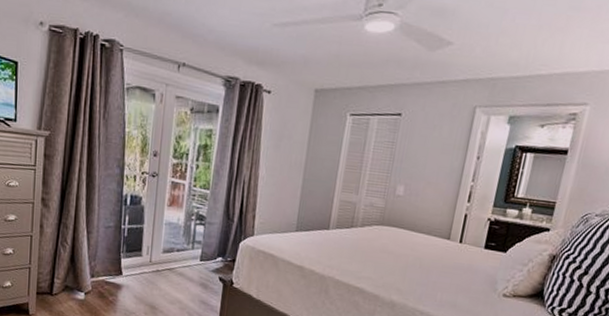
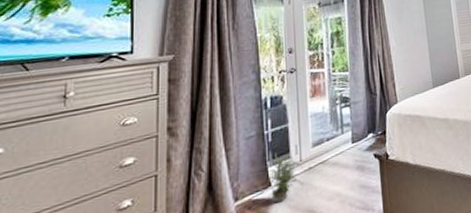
potted plant: none [118,247,152,291] -> present [264,152,304,203]

